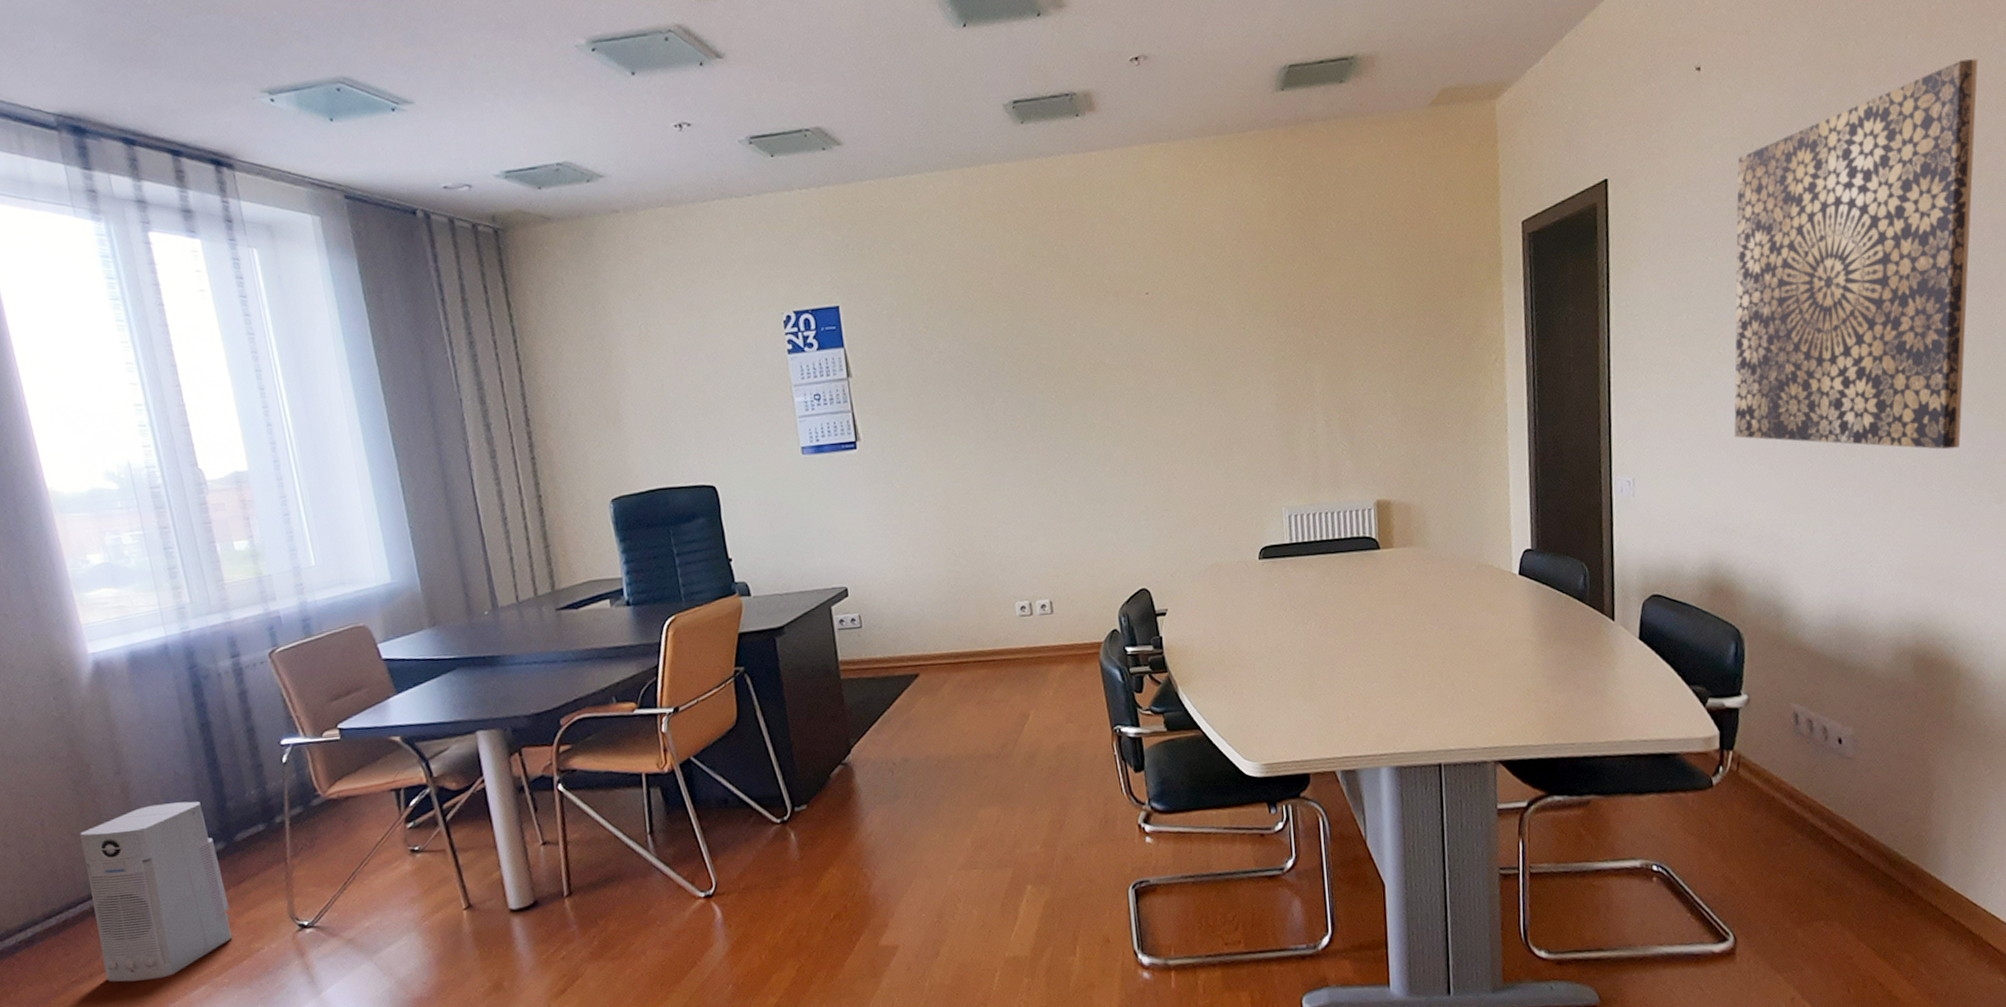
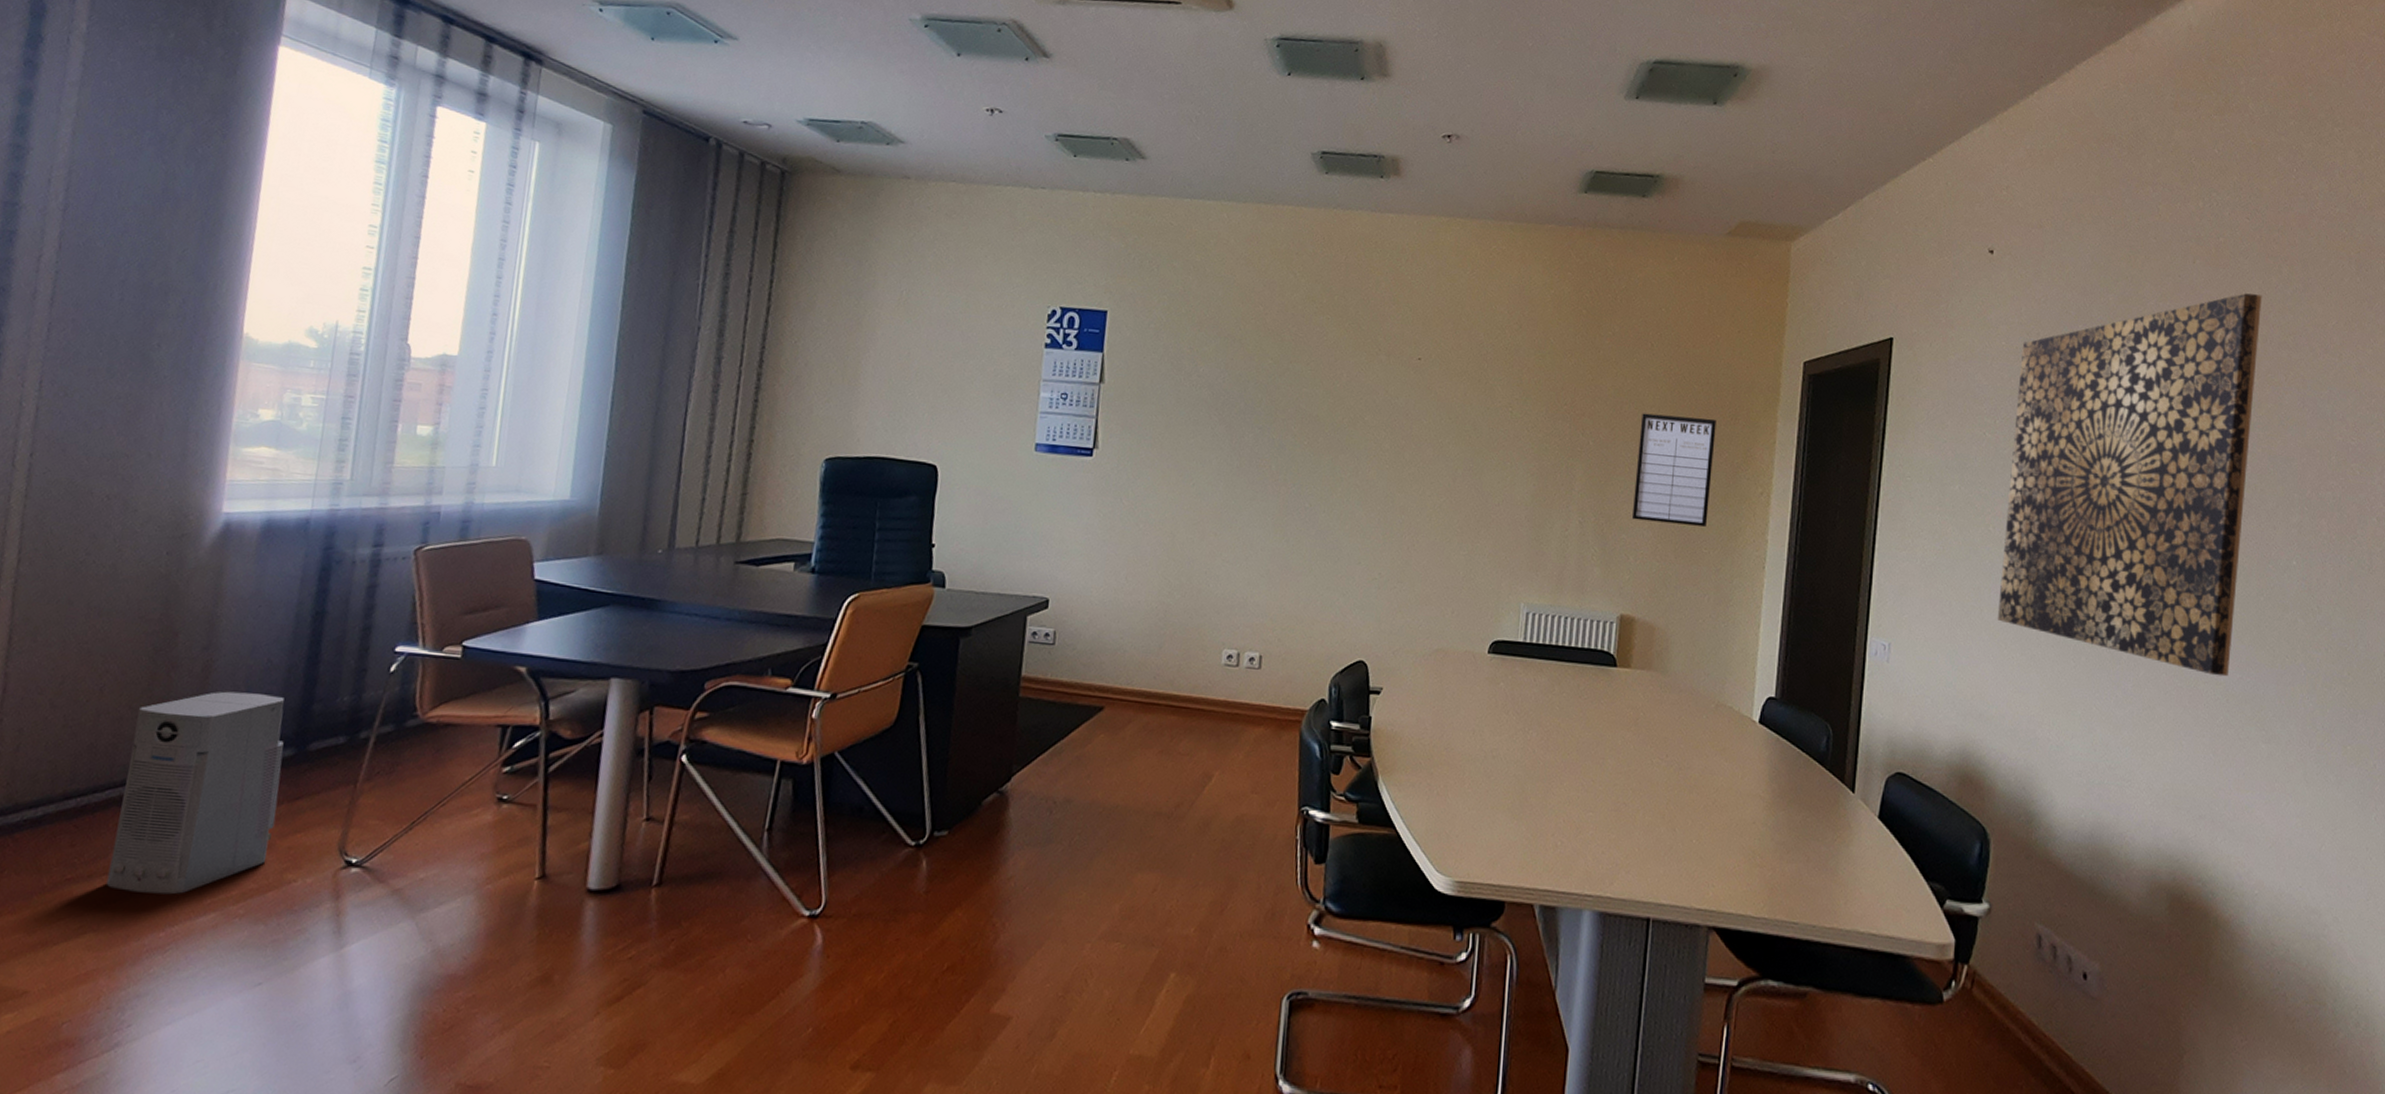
writing board: none [1370,297,1447,409] -> present [1631,413,1716,527]

